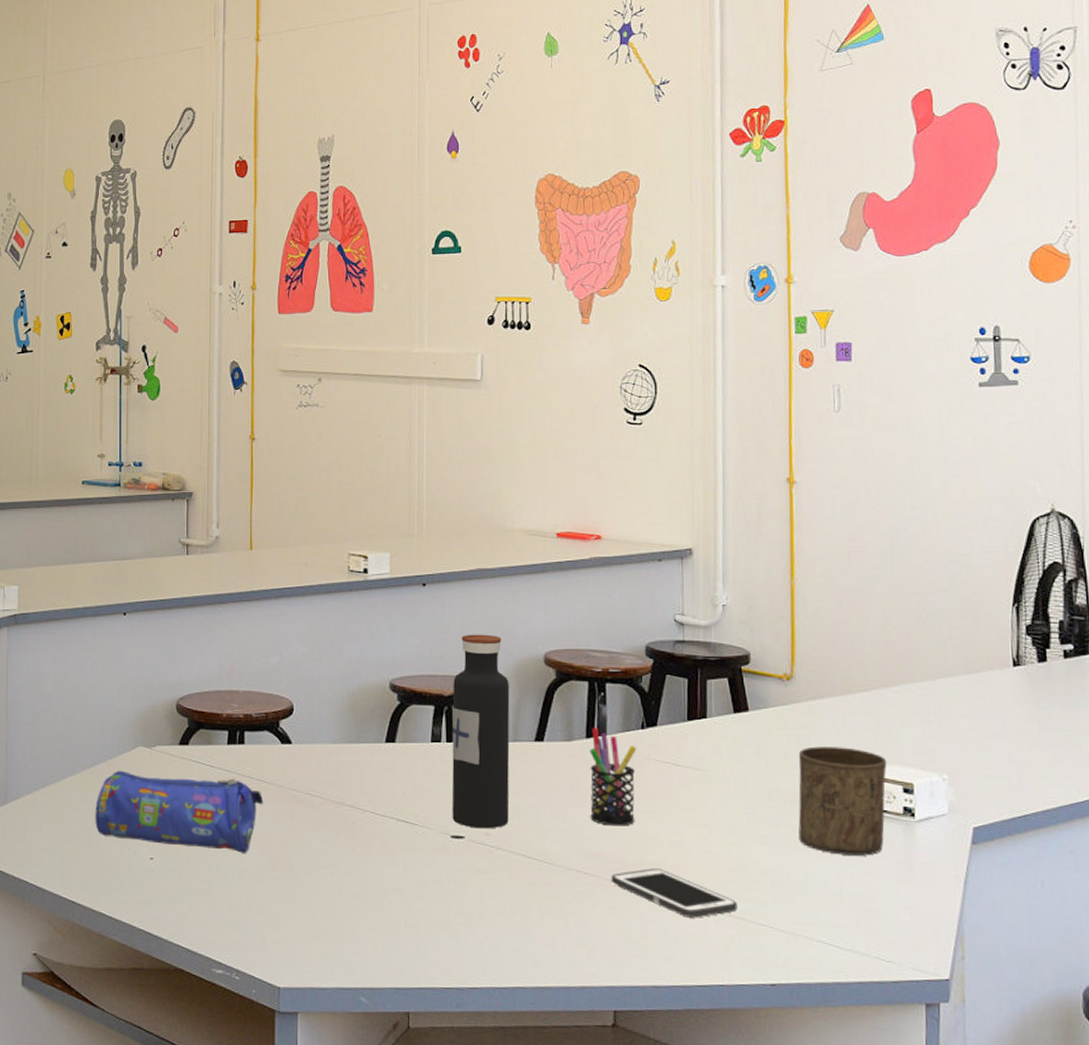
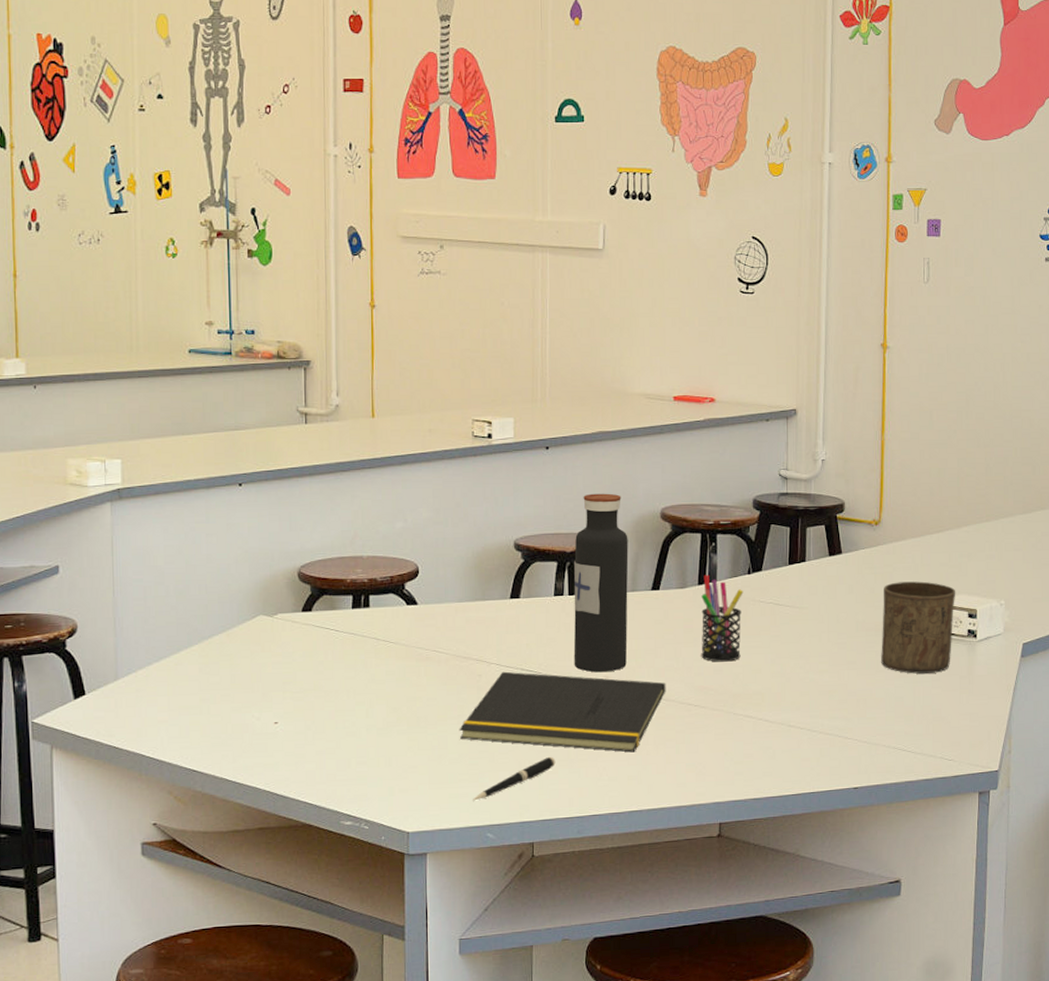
pencil case: present [95,770,264,853] -> none [214,639,390,711]
notepad: none [332,820,552,921] -> present [459,671,666,753]
pen: none [344,917,433,960] -> present [472,756,556,801]
cell phone: present [611,868,738,918] -> none [719,696,828,737]

